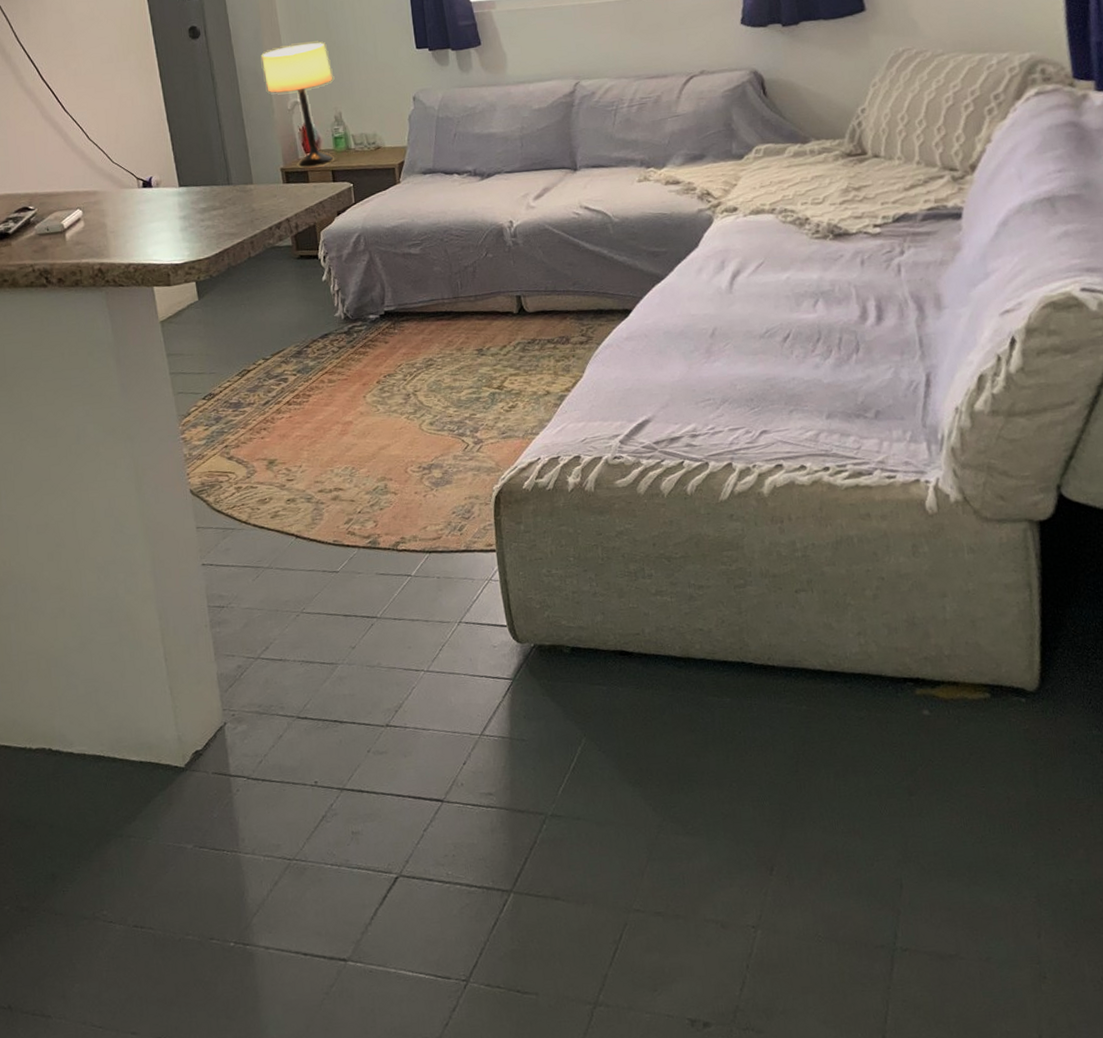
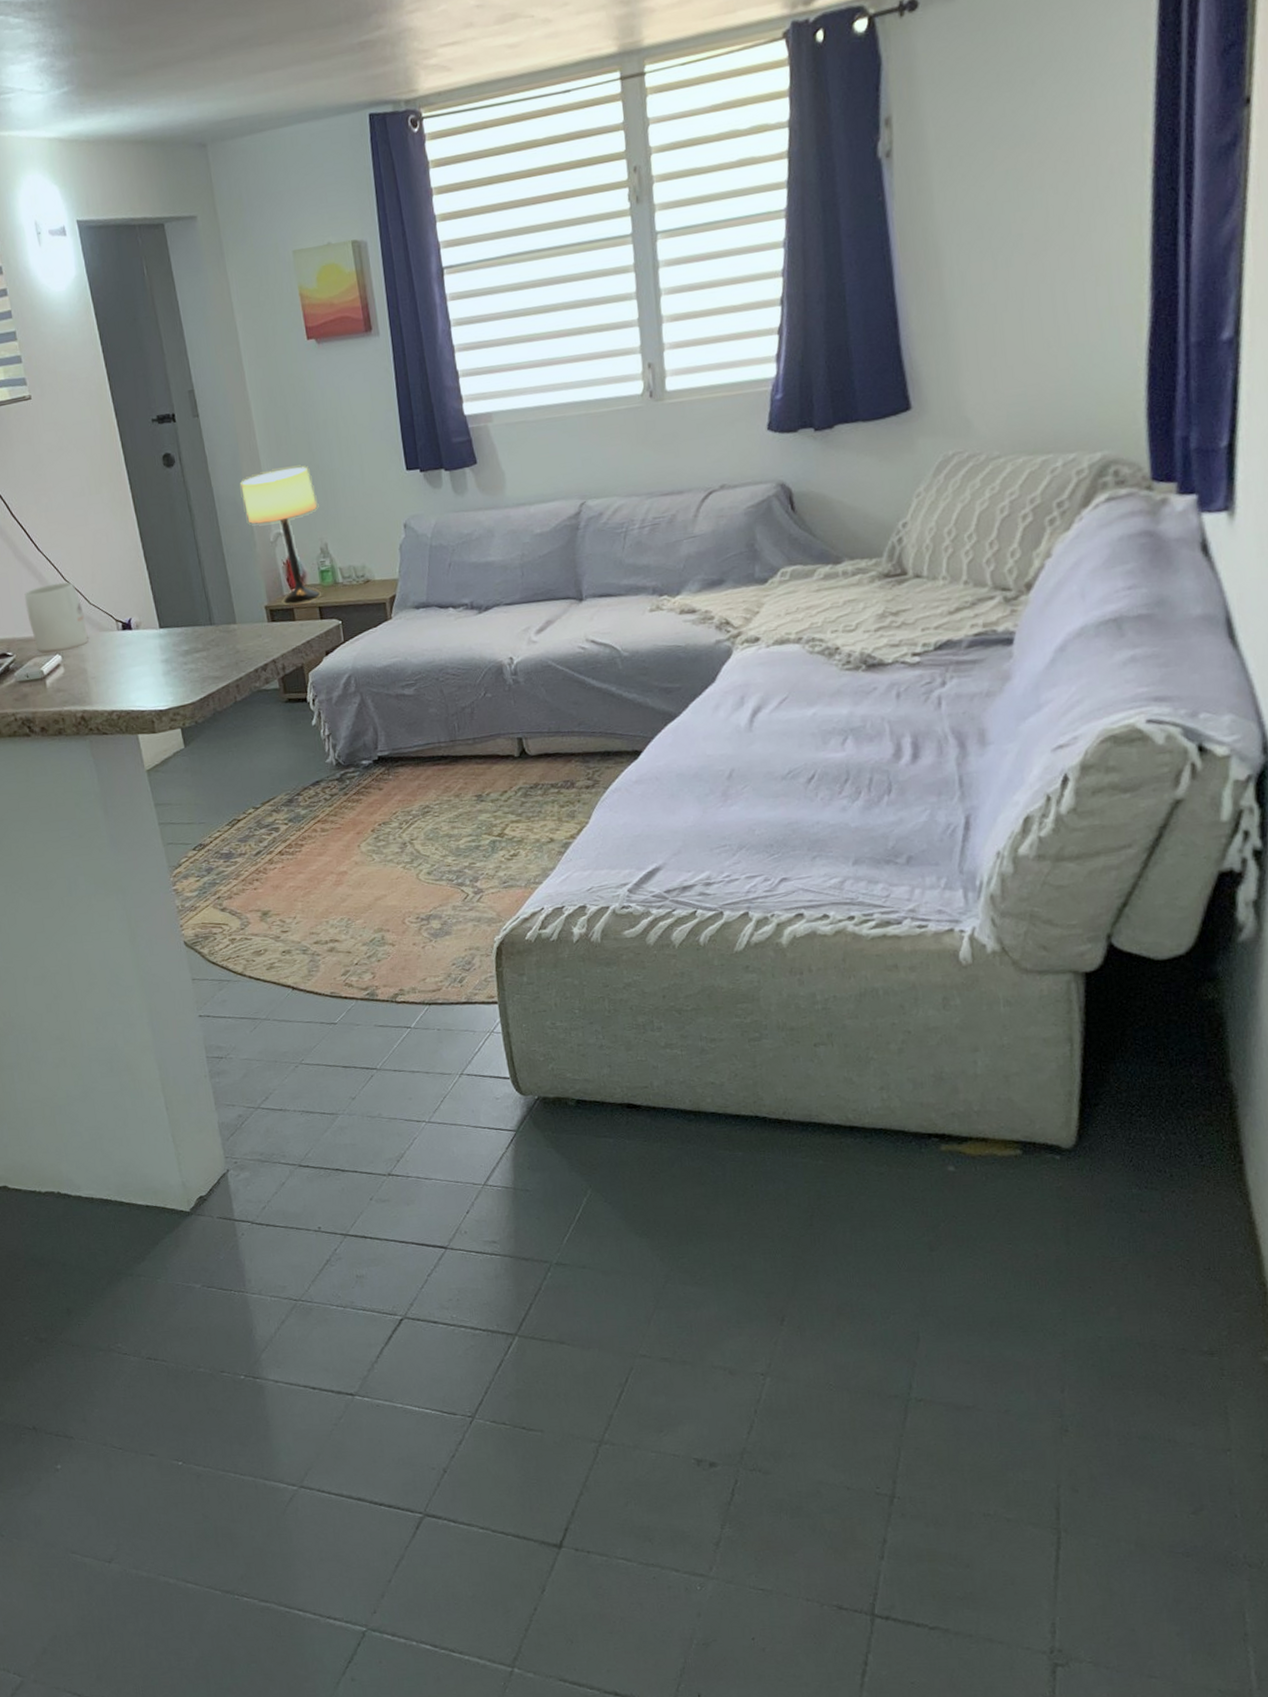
mug: none [48,141,109,208] -> present [24,581,89,654]

